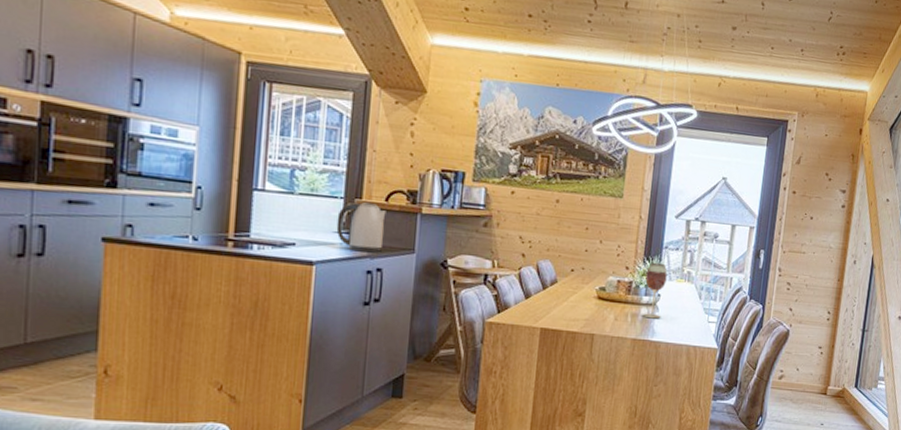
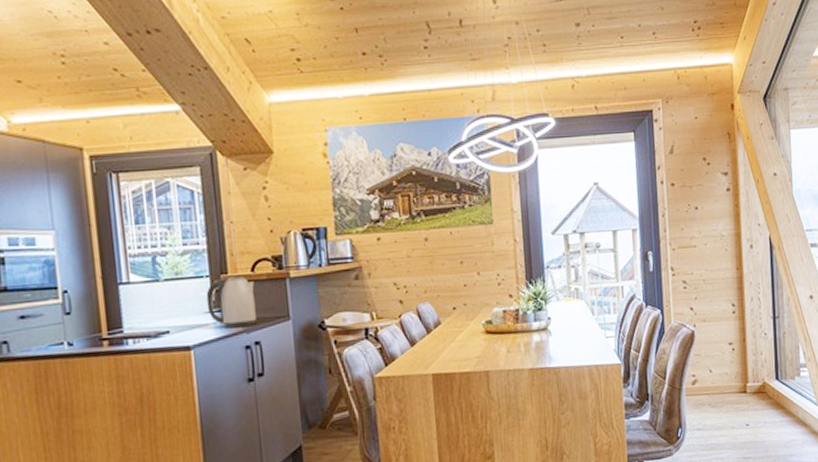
wineglass: present [643,262,667,319] -> none [531,284,556,345]

